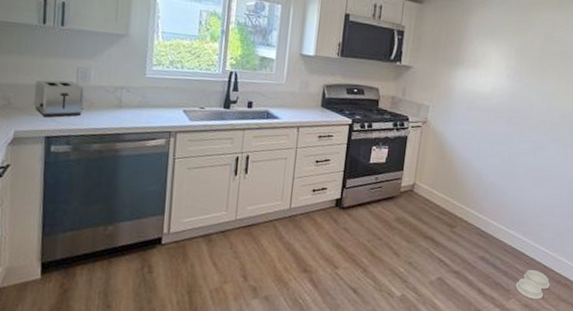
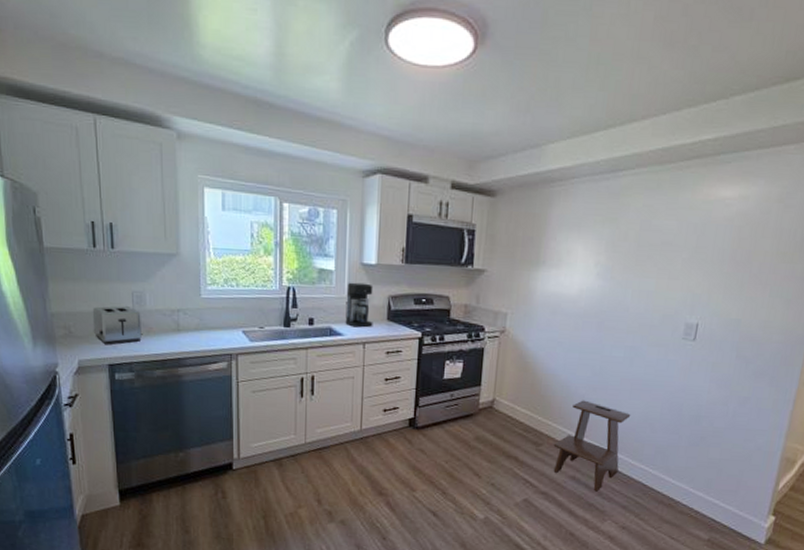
coffee maker: none [282,70,310,113] -> present [345,282,374,328]
step stool: none [465,187,534,272] -> present [553,400,631,492]
pet bowl: present [515,269,550,300] -> none [610,489,651,522]

